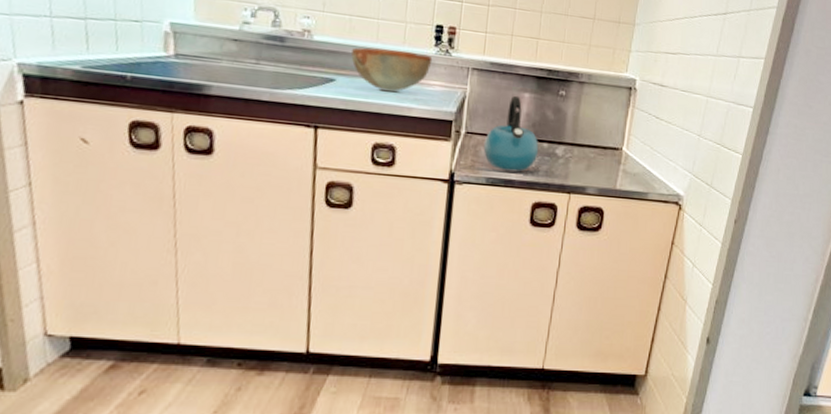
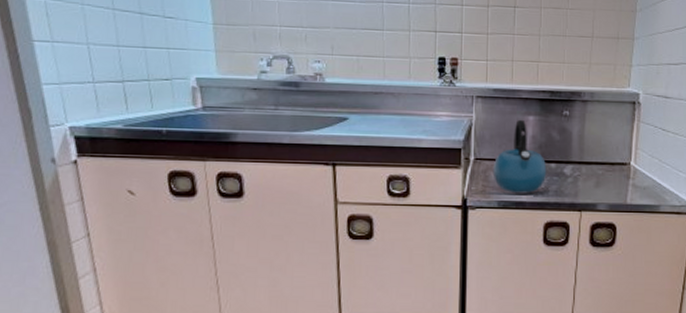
bowl: present [351,47,433,92] -> none [361,85,438,126]

